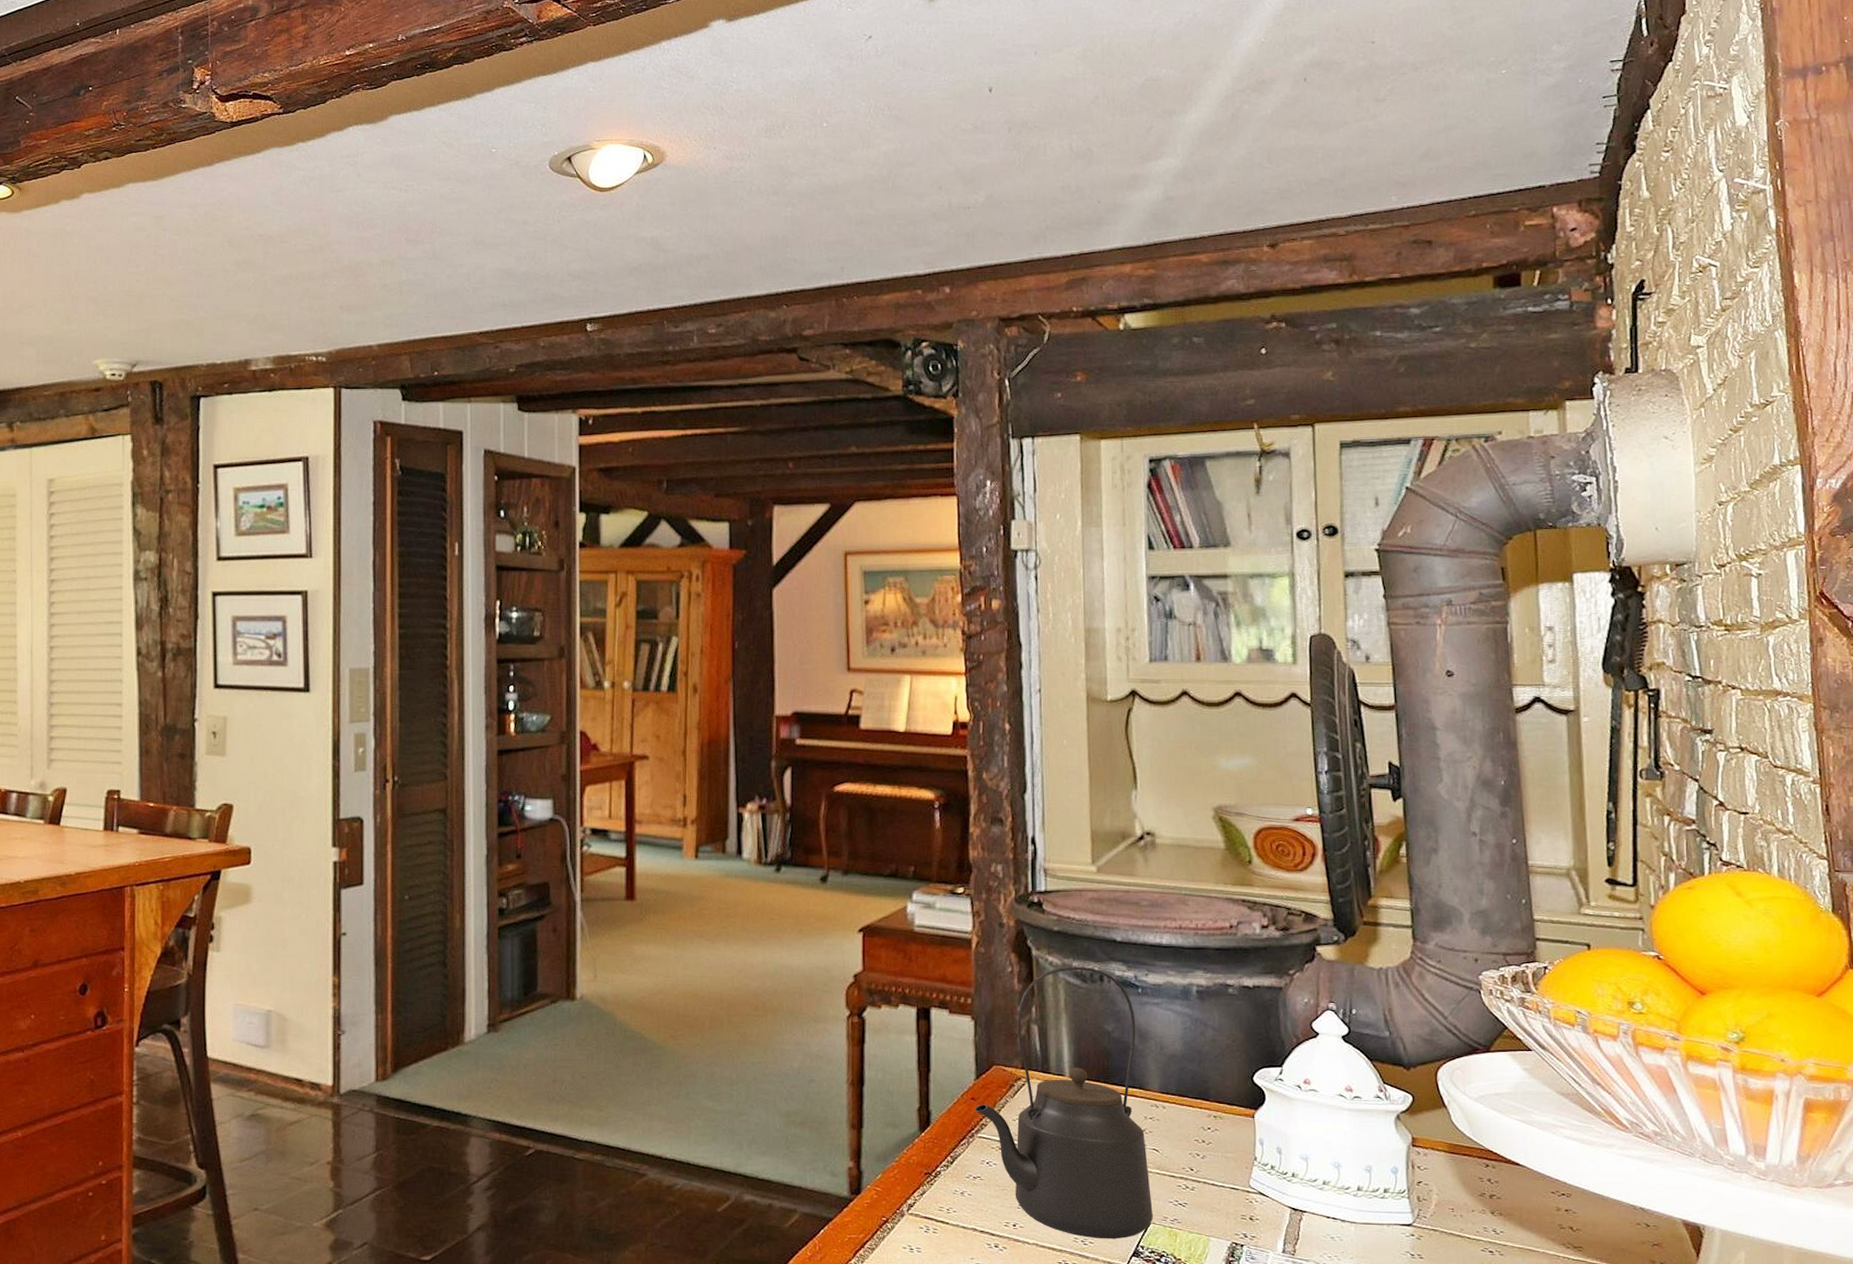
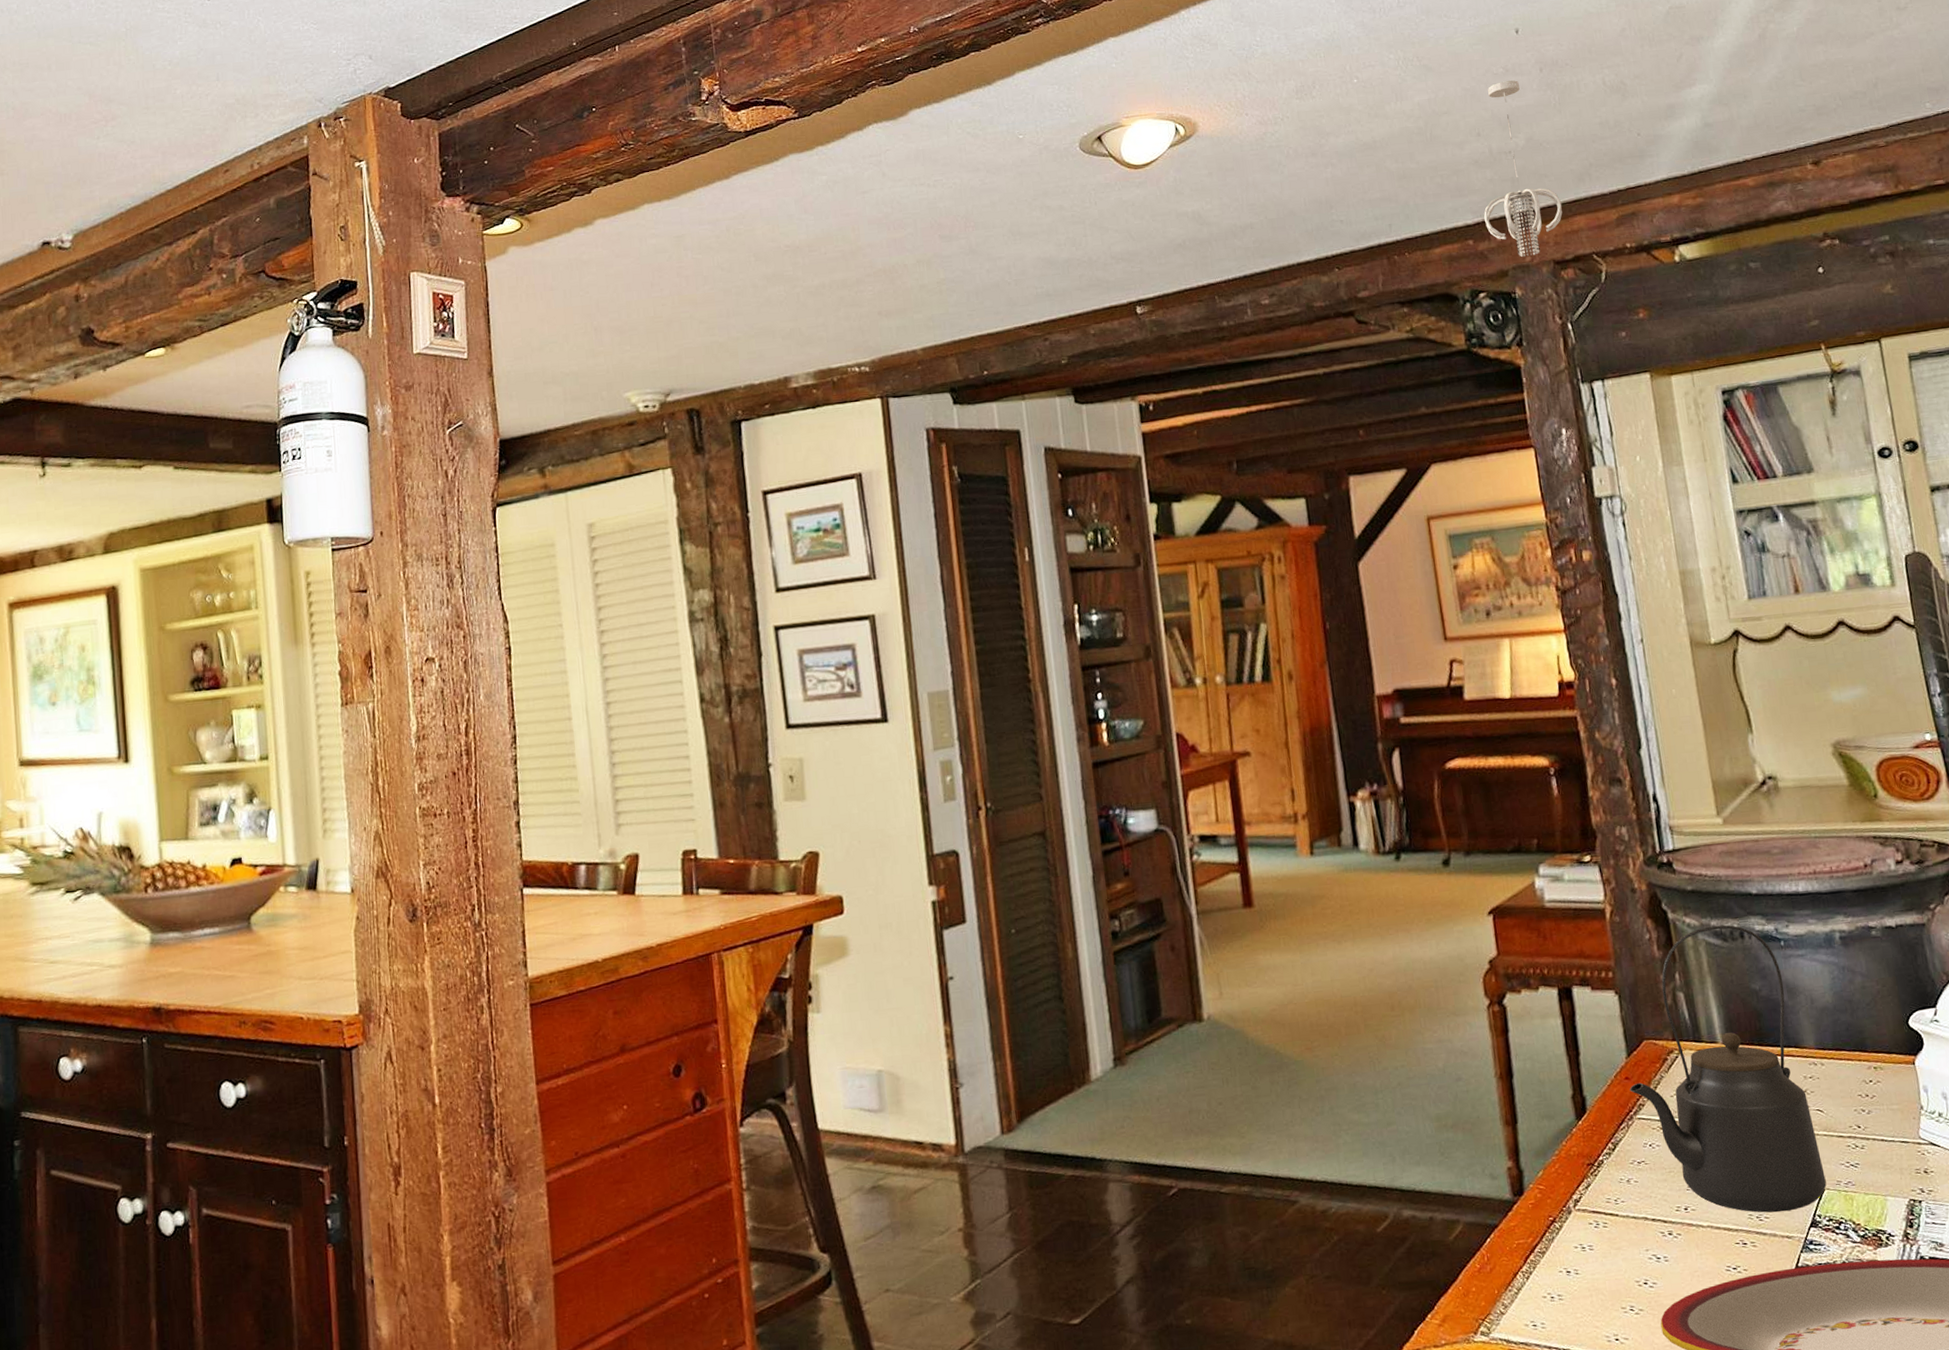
pendant light: none [936,138,1014,312] -> present [1484,80,1563,257]

